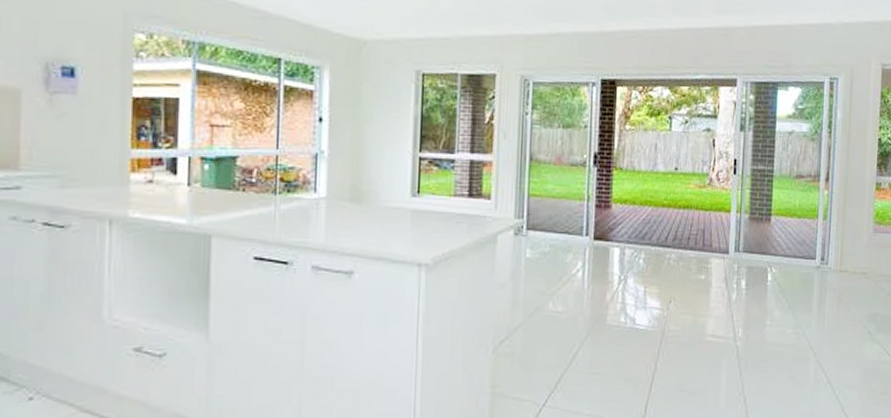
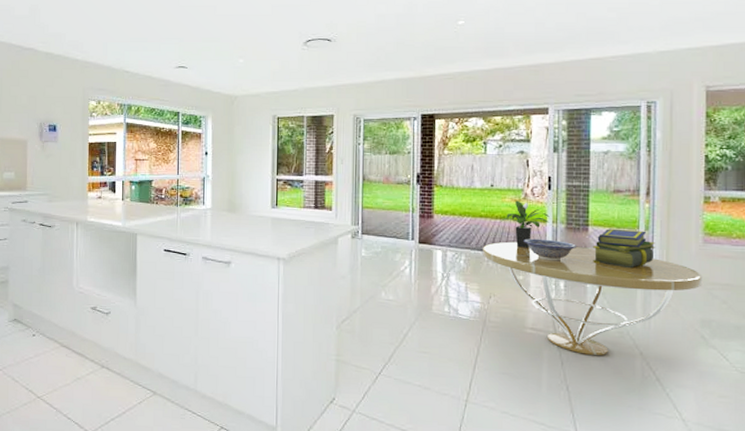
coffee table: none [663,235,872,362] -> present [482,241,703,356]
potted plant: none [683,187,734,242] -> present [500,200,550,248]
decorative bowl: none [707,231,760,257] -> present [524,238,577,261]
stack of books: none [774,218,833,262] -> present [593,228,656,269]

